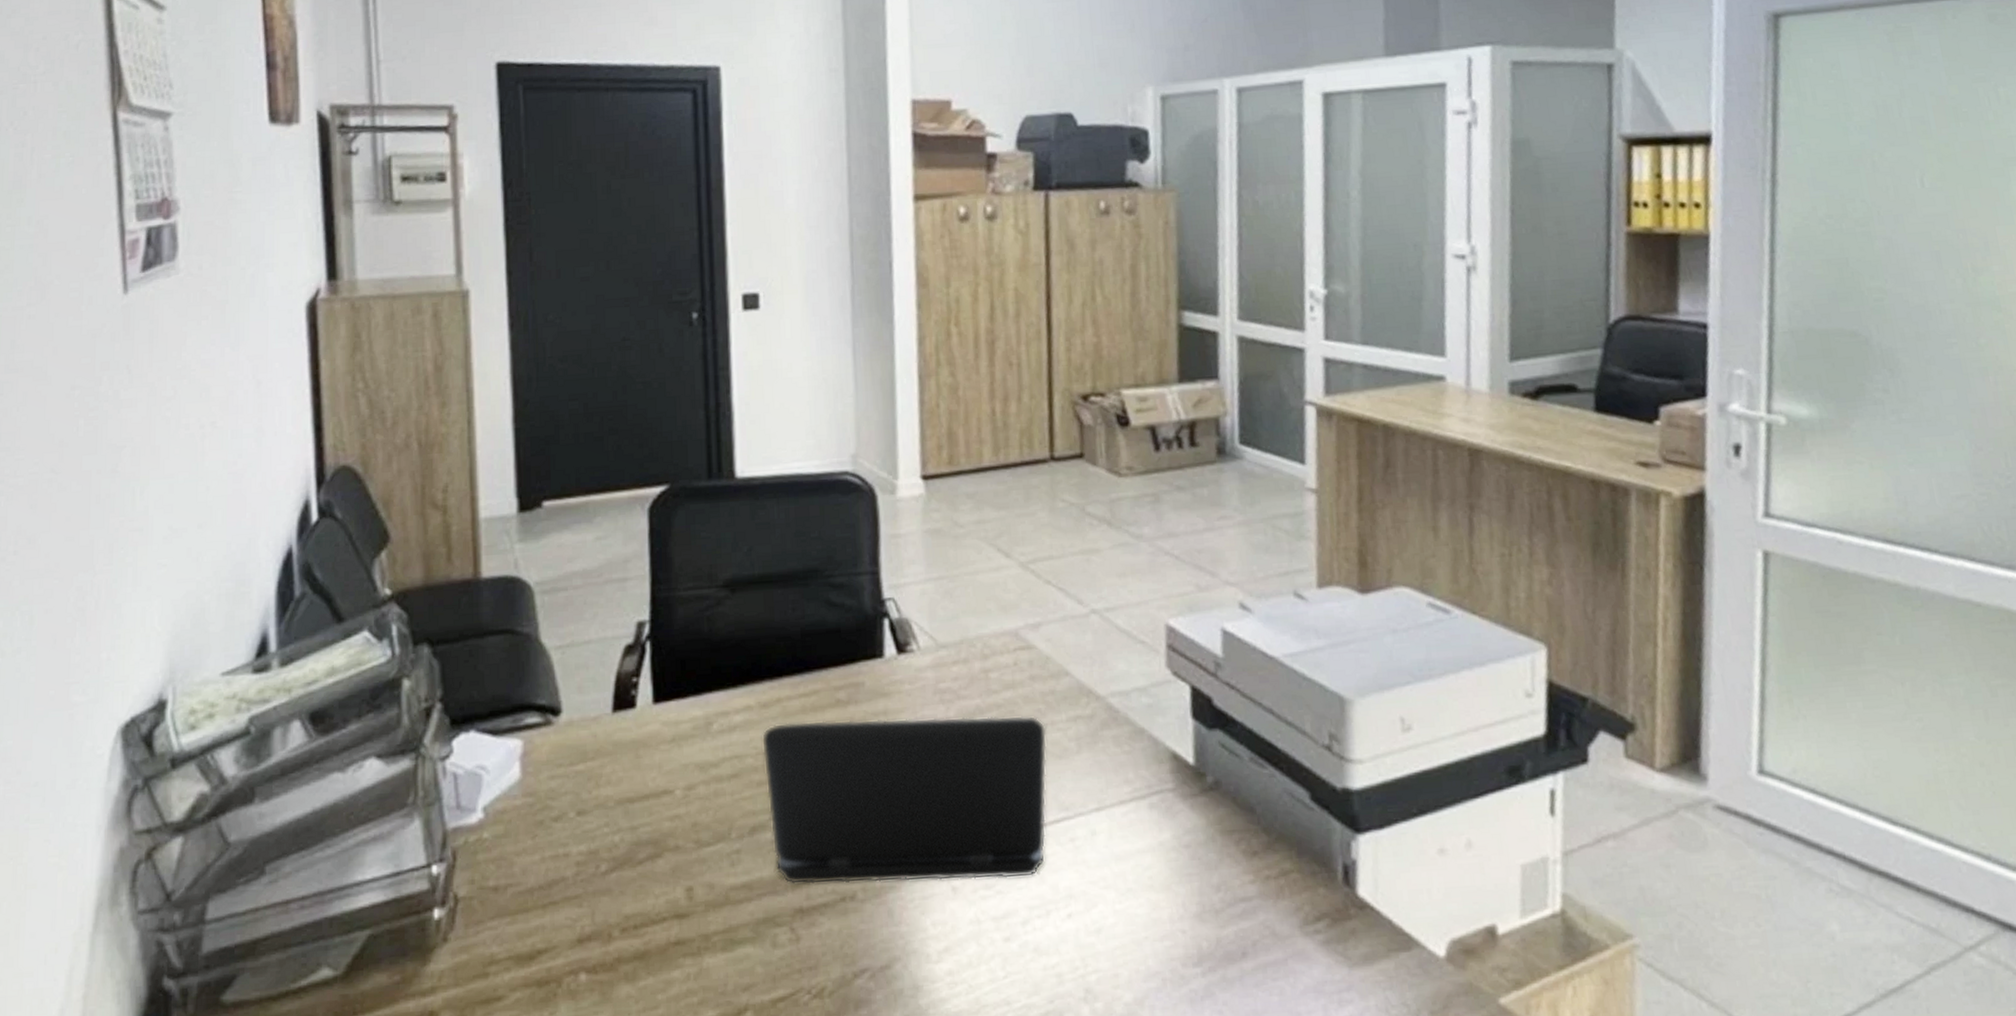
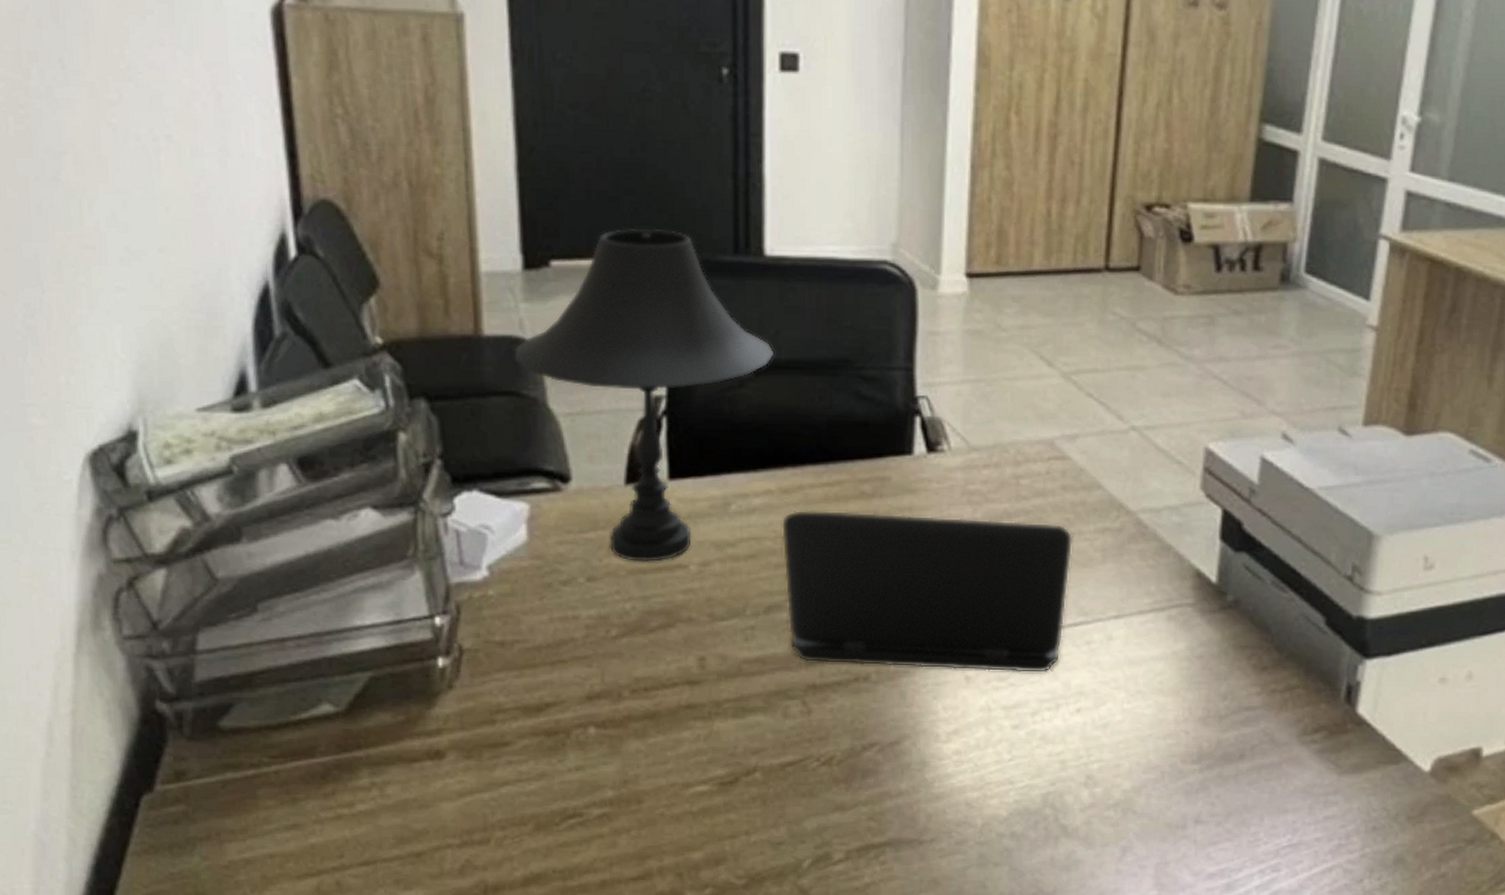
table lamp: none [509,462,749,791] -> present [514,228,775,562]

